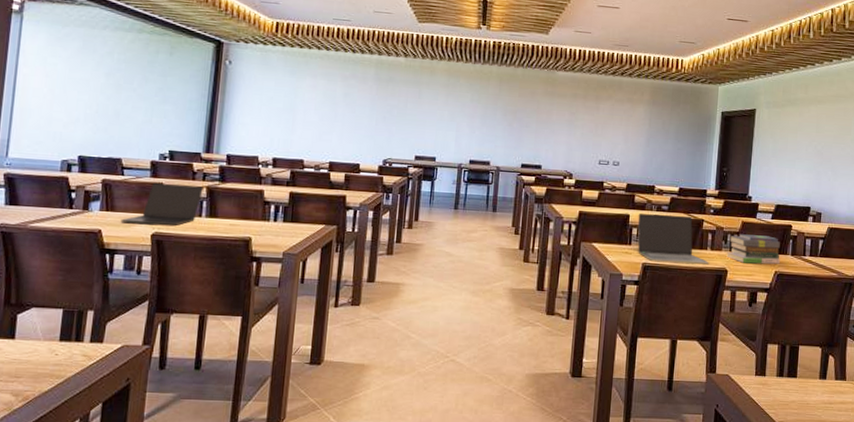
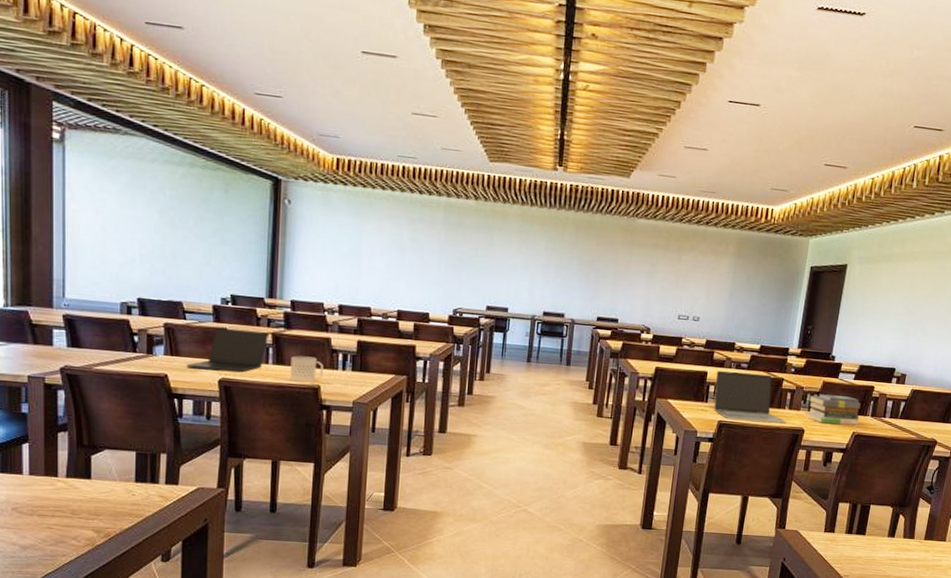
mug: none [222,208,256,235] -> present [290,355,324,383]

